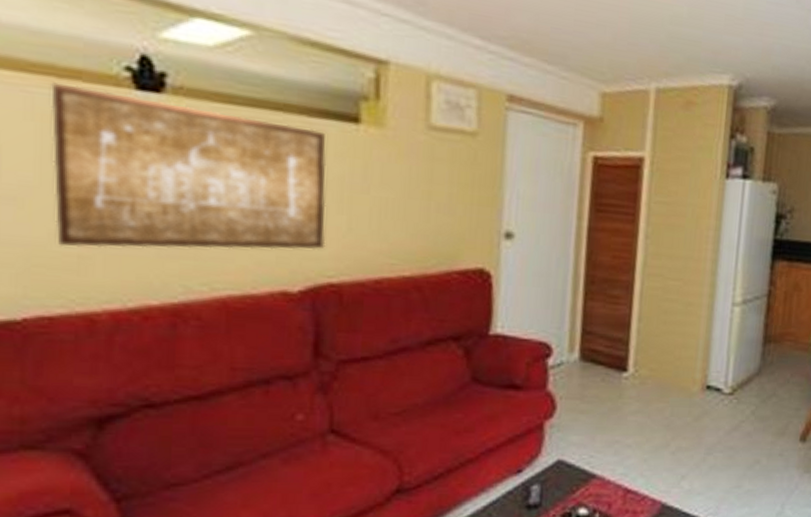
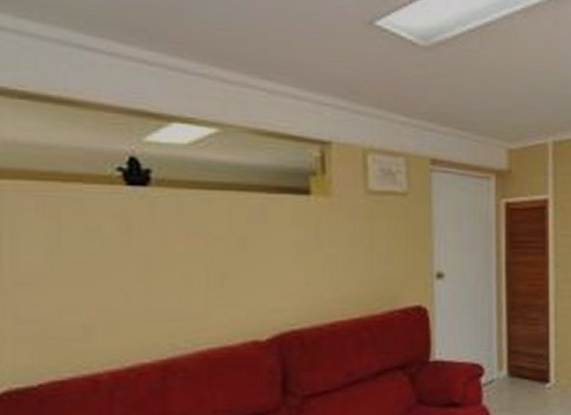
wall art: present [50,82,327,250] -> none [58,186,287,320]

